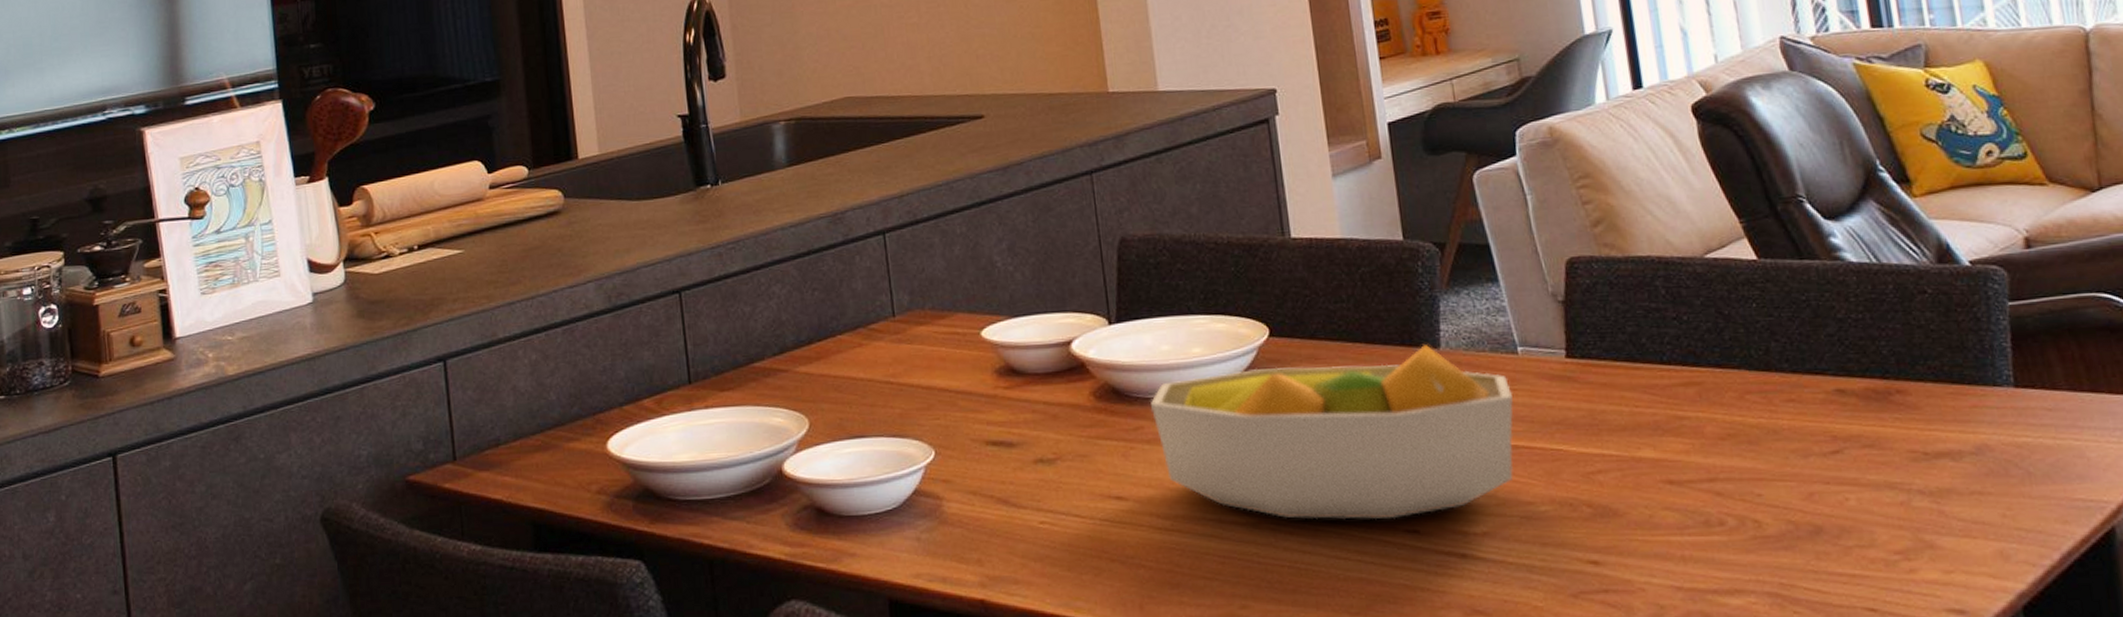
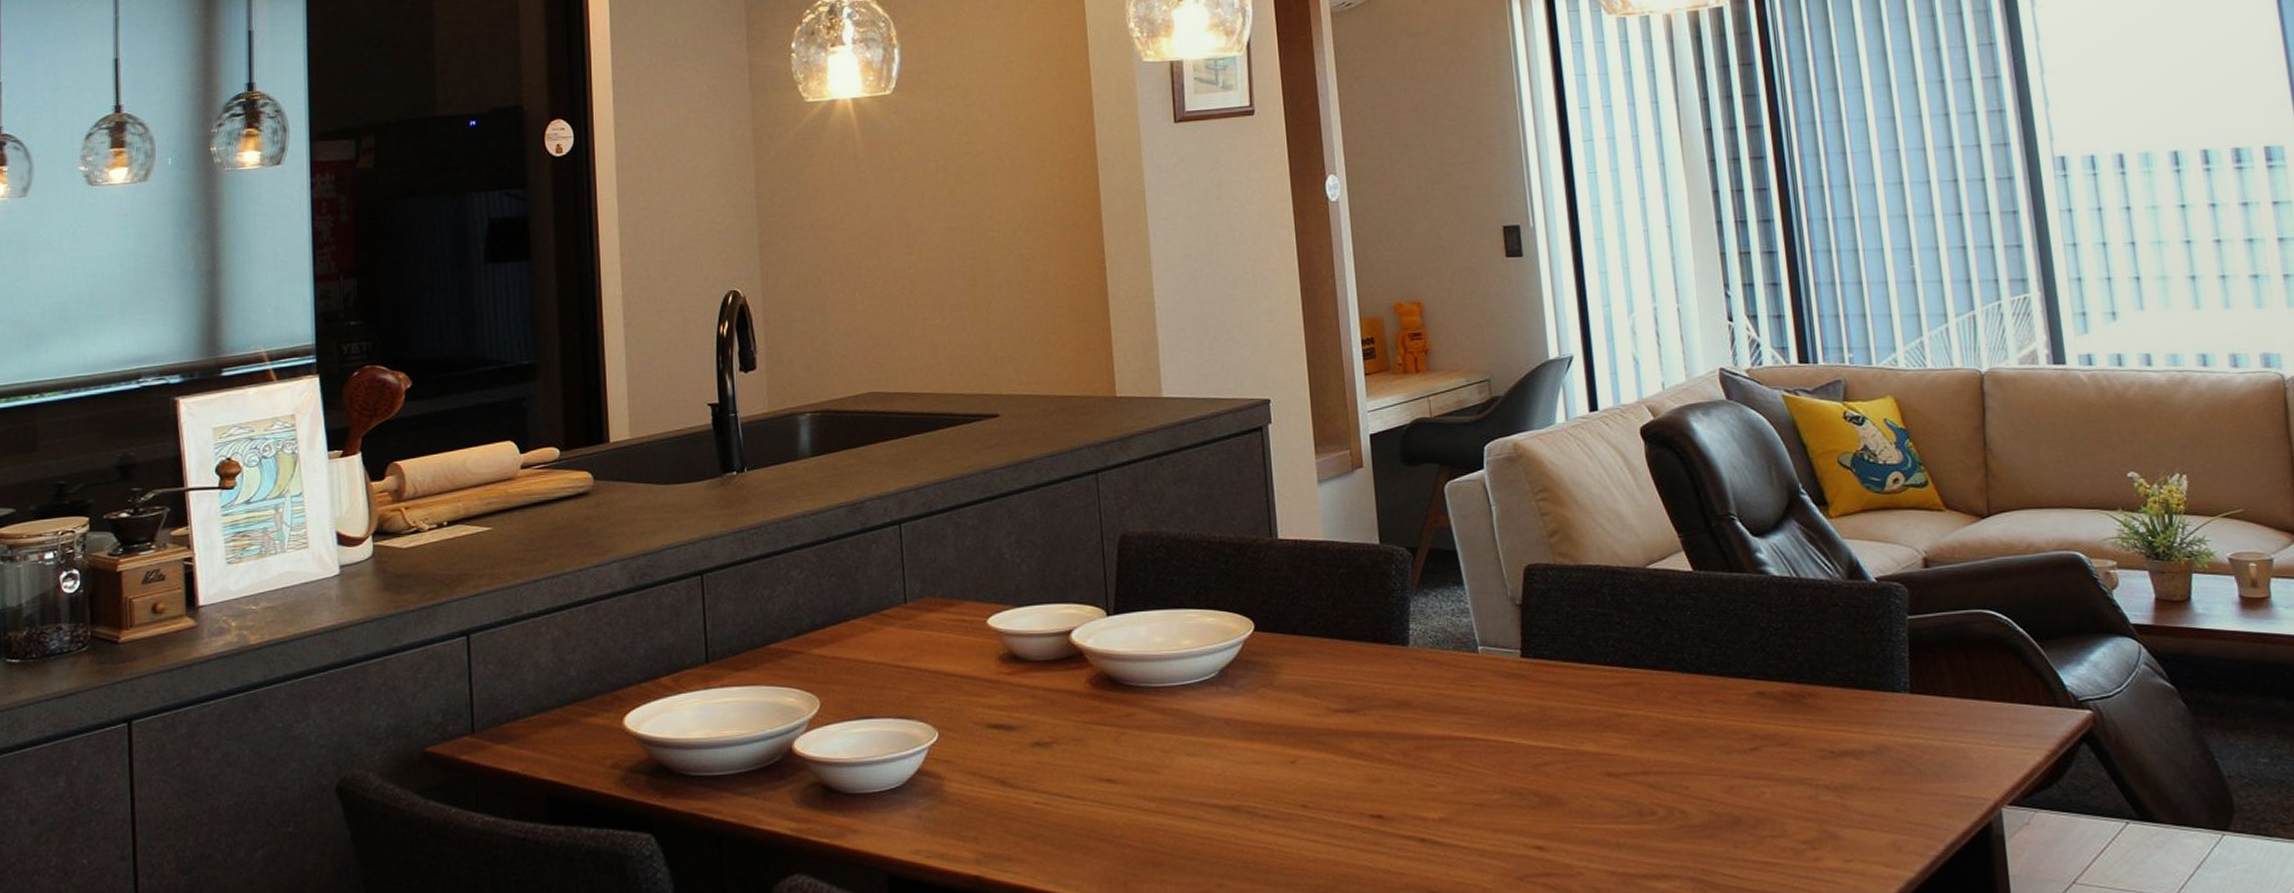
fruit bowl: present [1149,345,1514,520] -> none [1141,642,1472,805]

